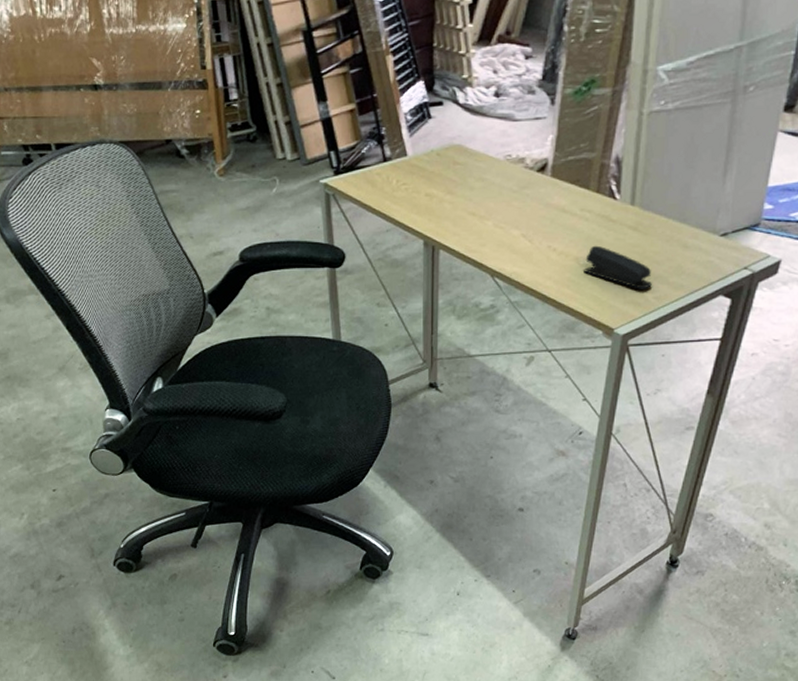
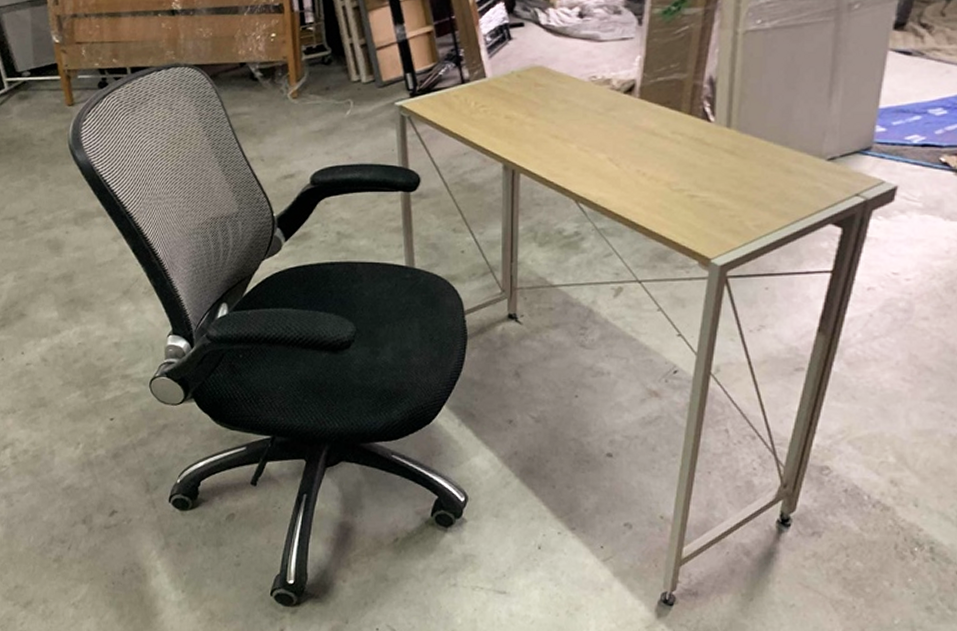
stapler: present [584,245,652,289] -> none [676,169,752,217]

